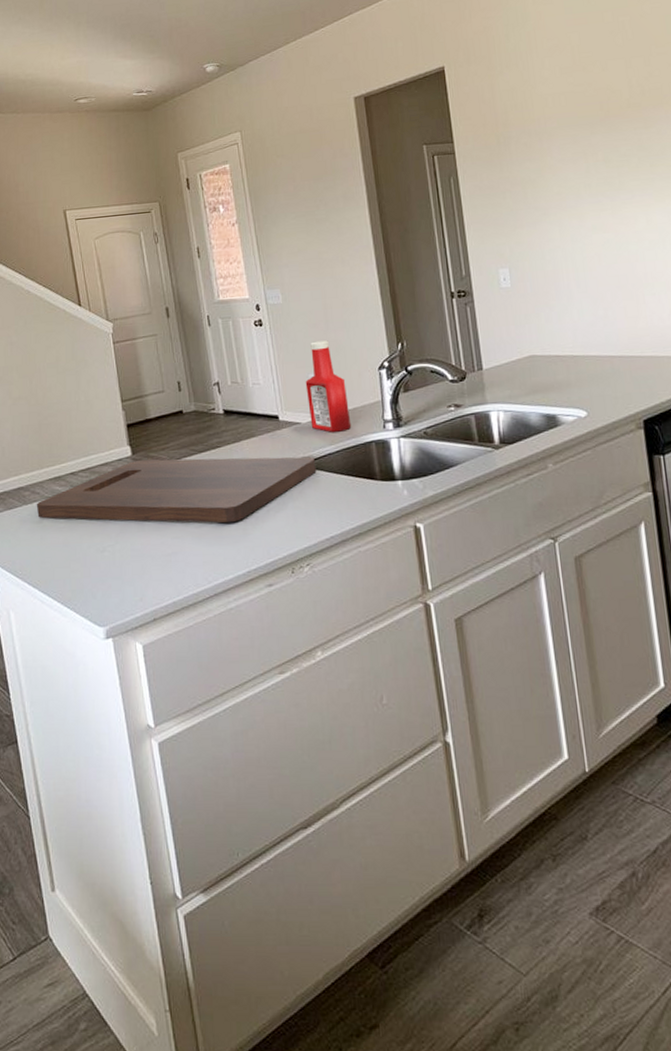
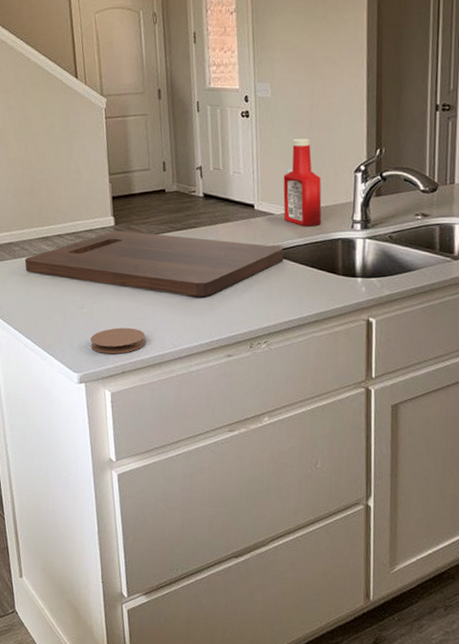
coaster: none [115,567,177,601] -> present [90,327,146,354]

